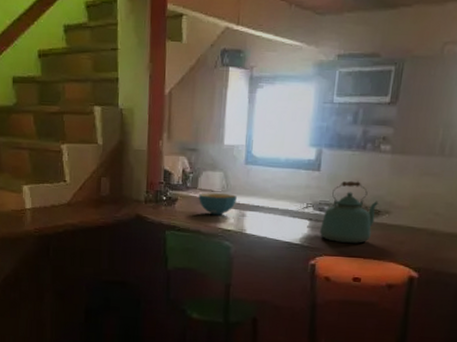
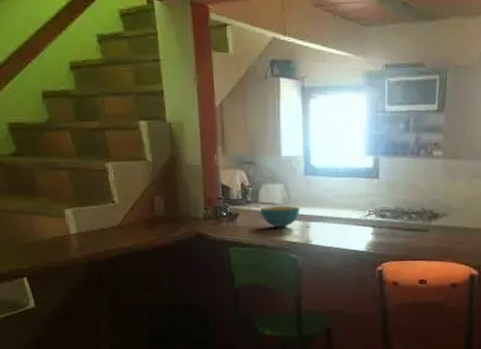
kettle: present [319,181,379,244] -> none [383,186,437,248]

